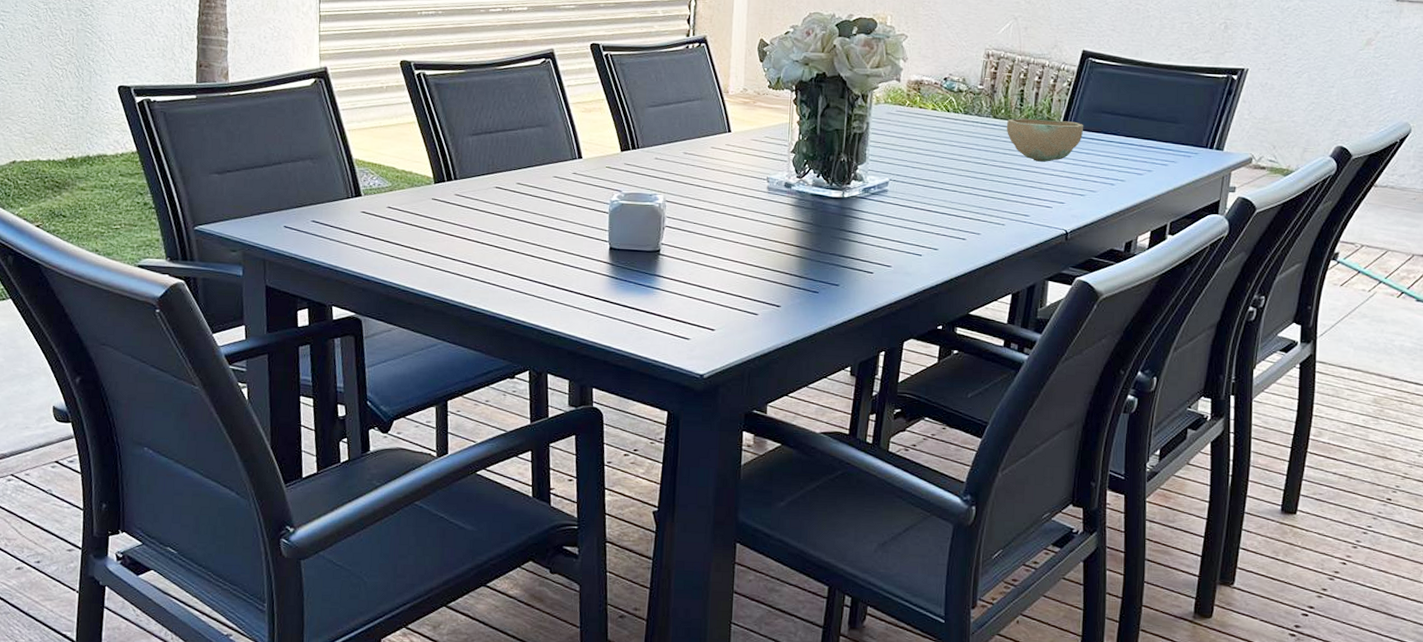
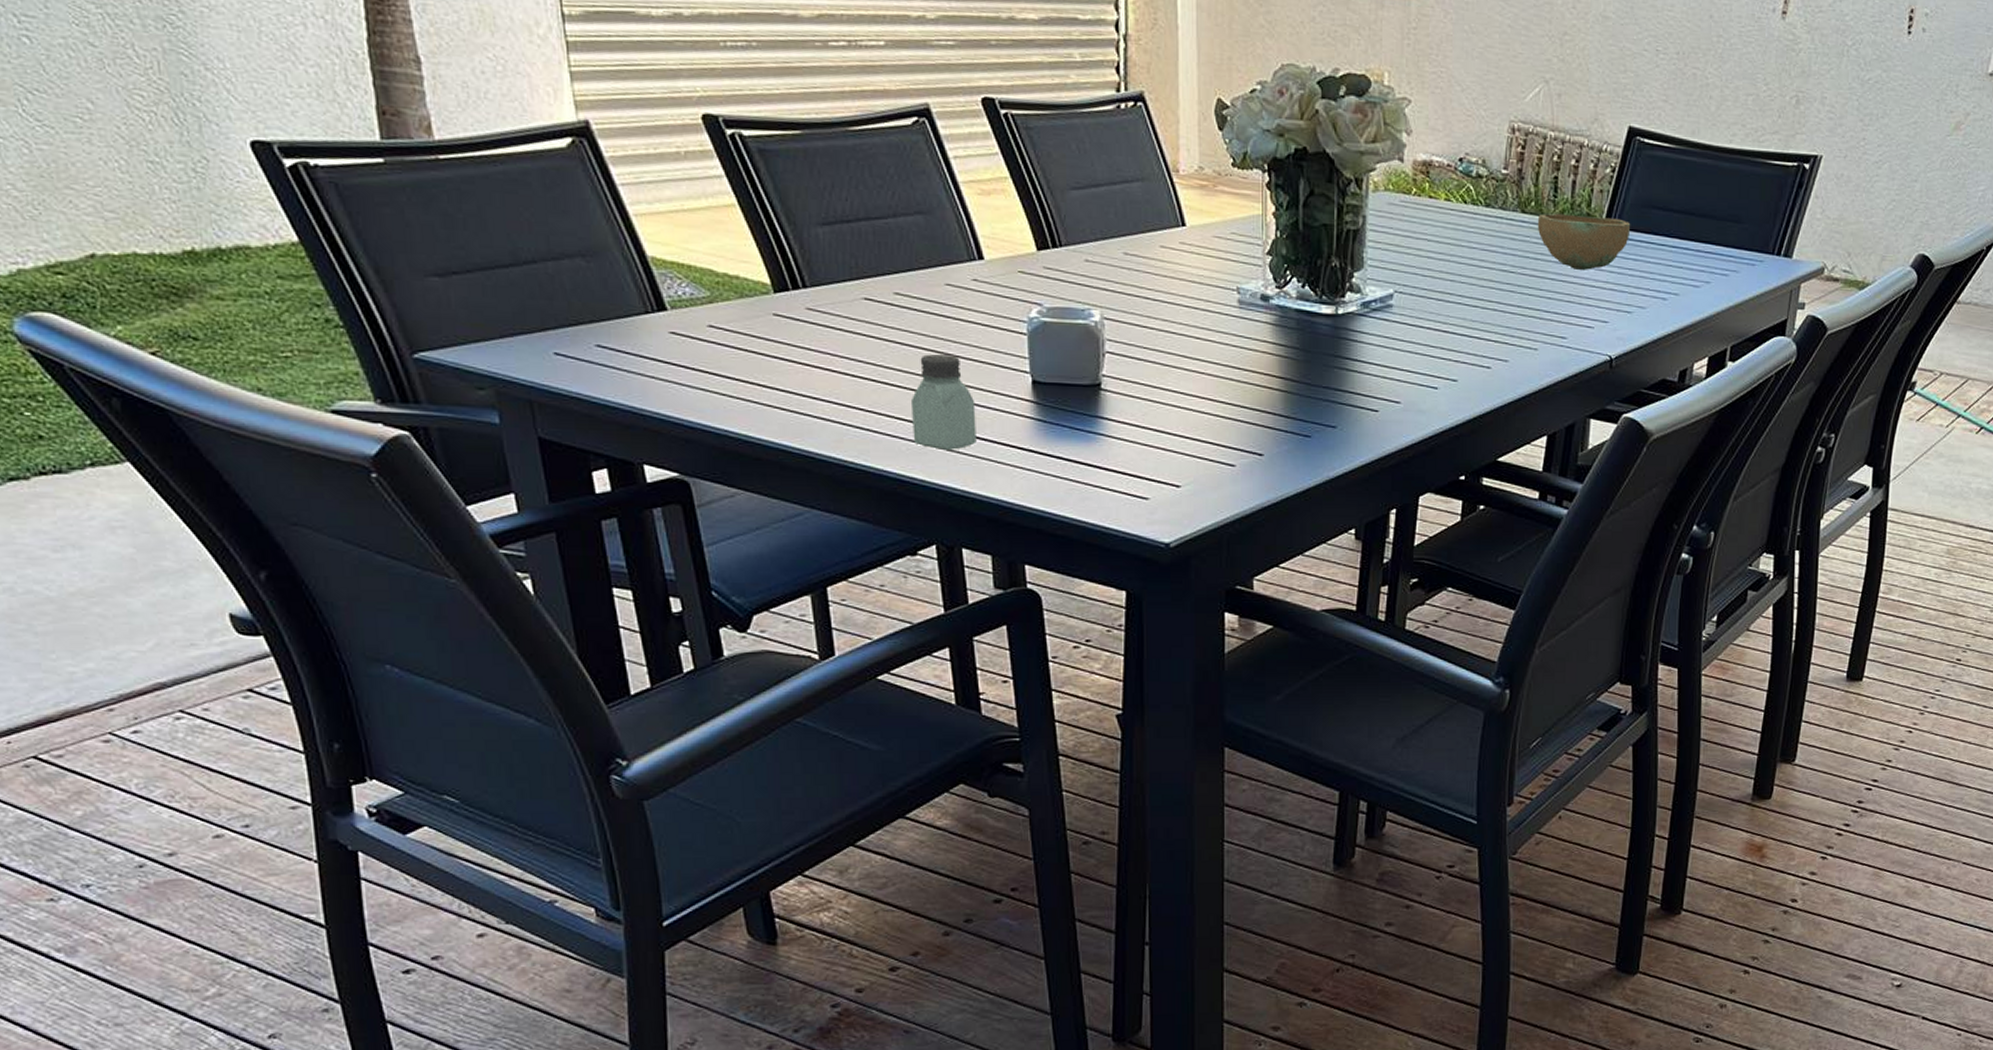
saltshaker: none [520,228,567,299] -> present [910,354,977,450]

